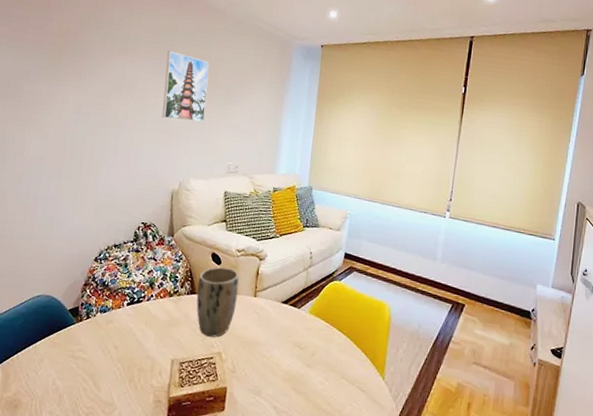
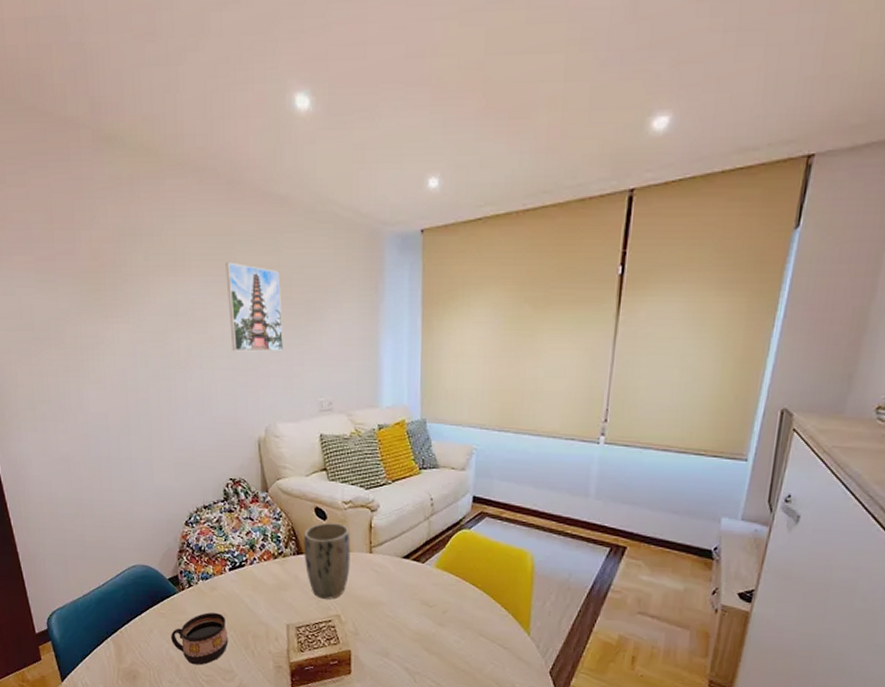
cup: none [59,344,116,397] -> present [170,612,229,665]

